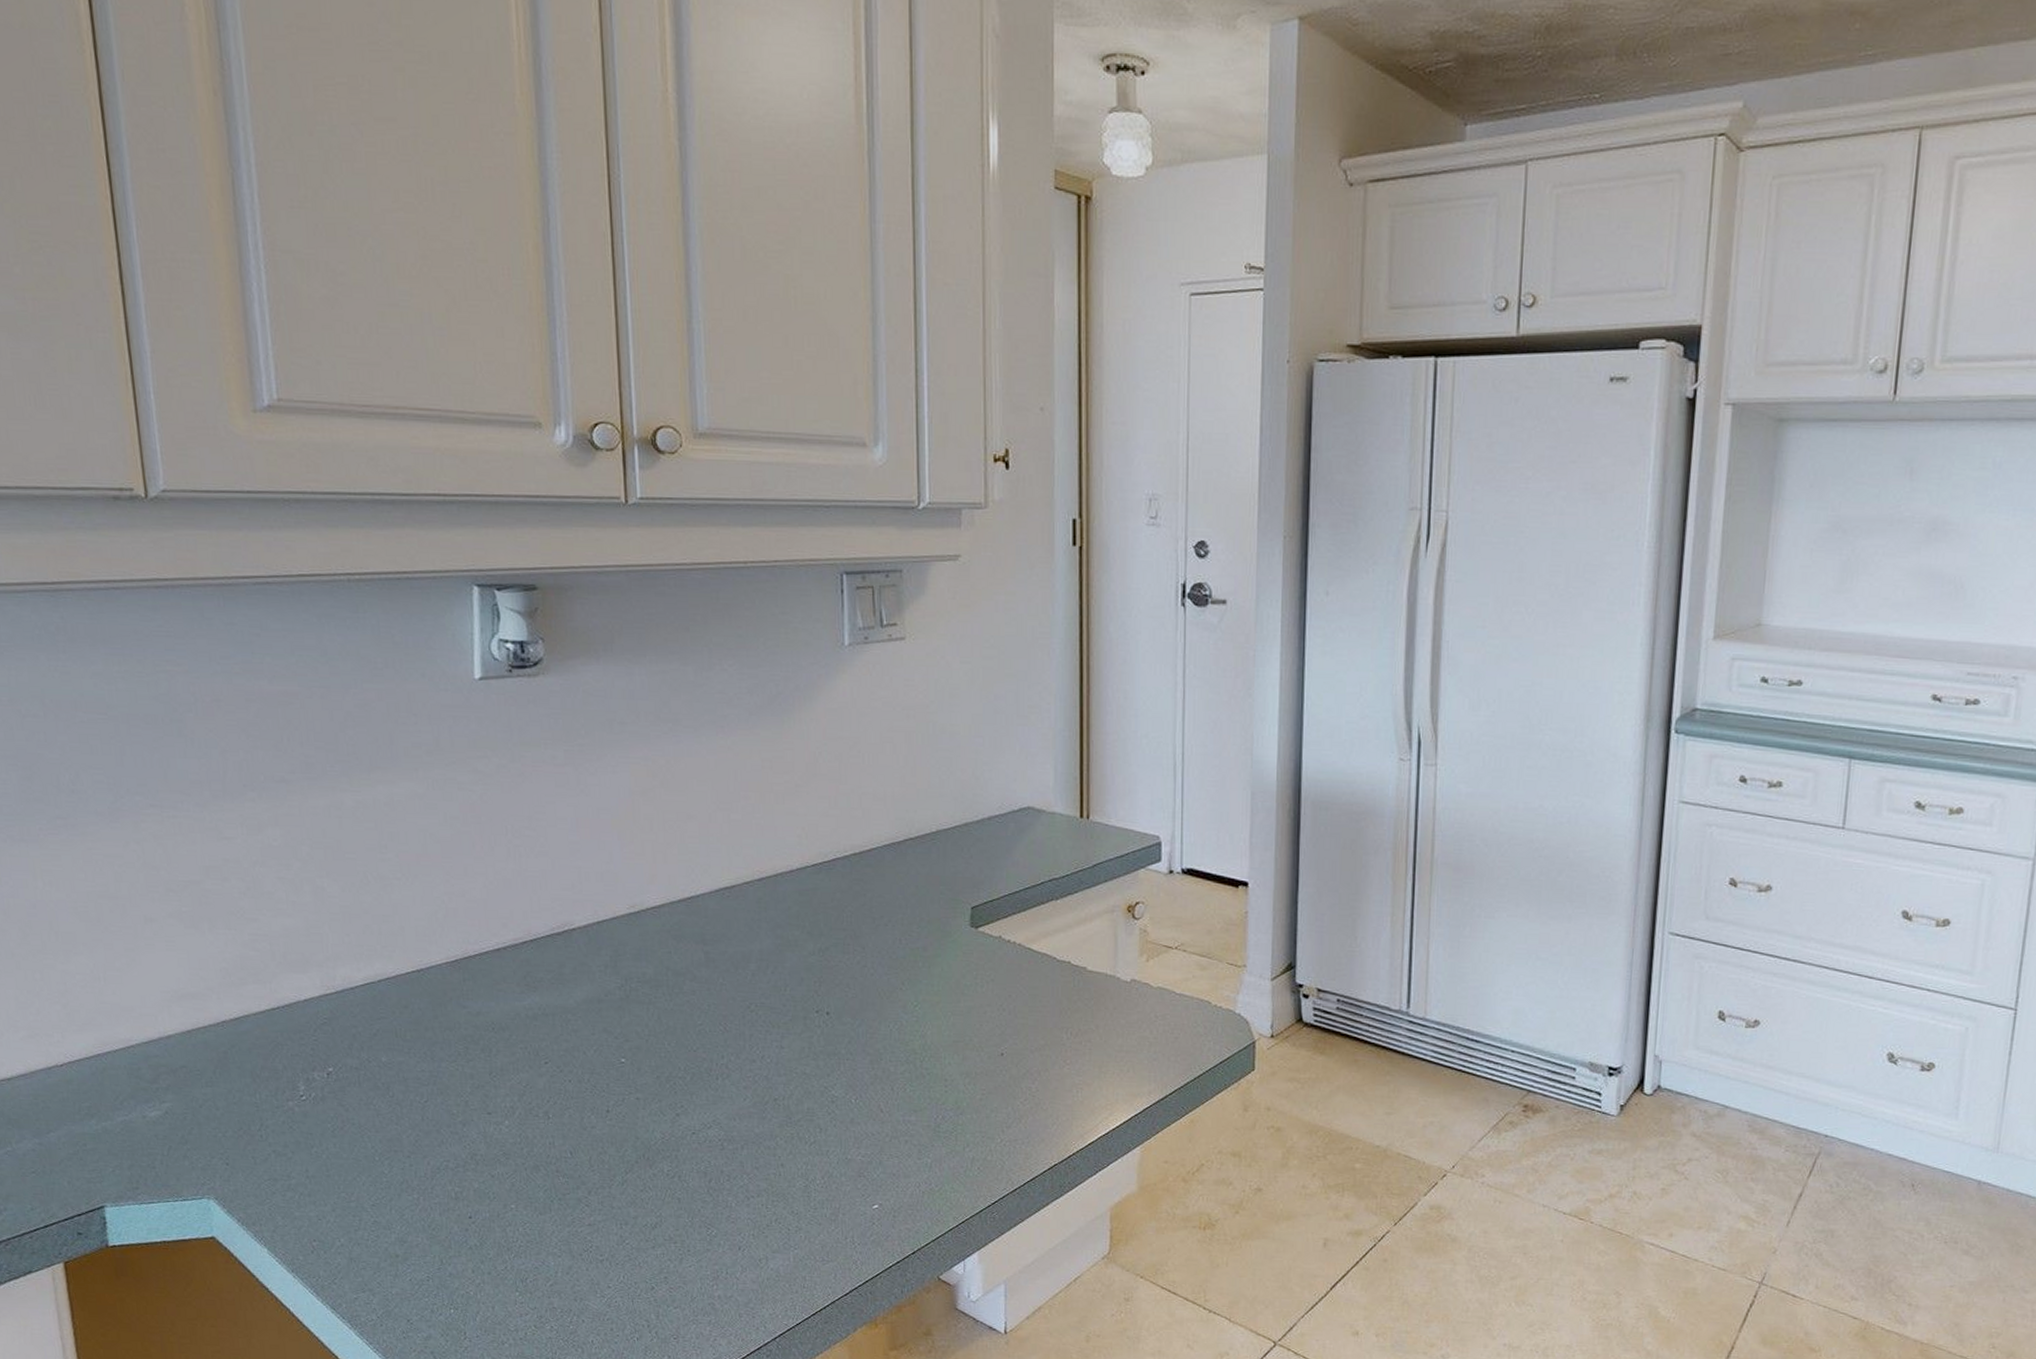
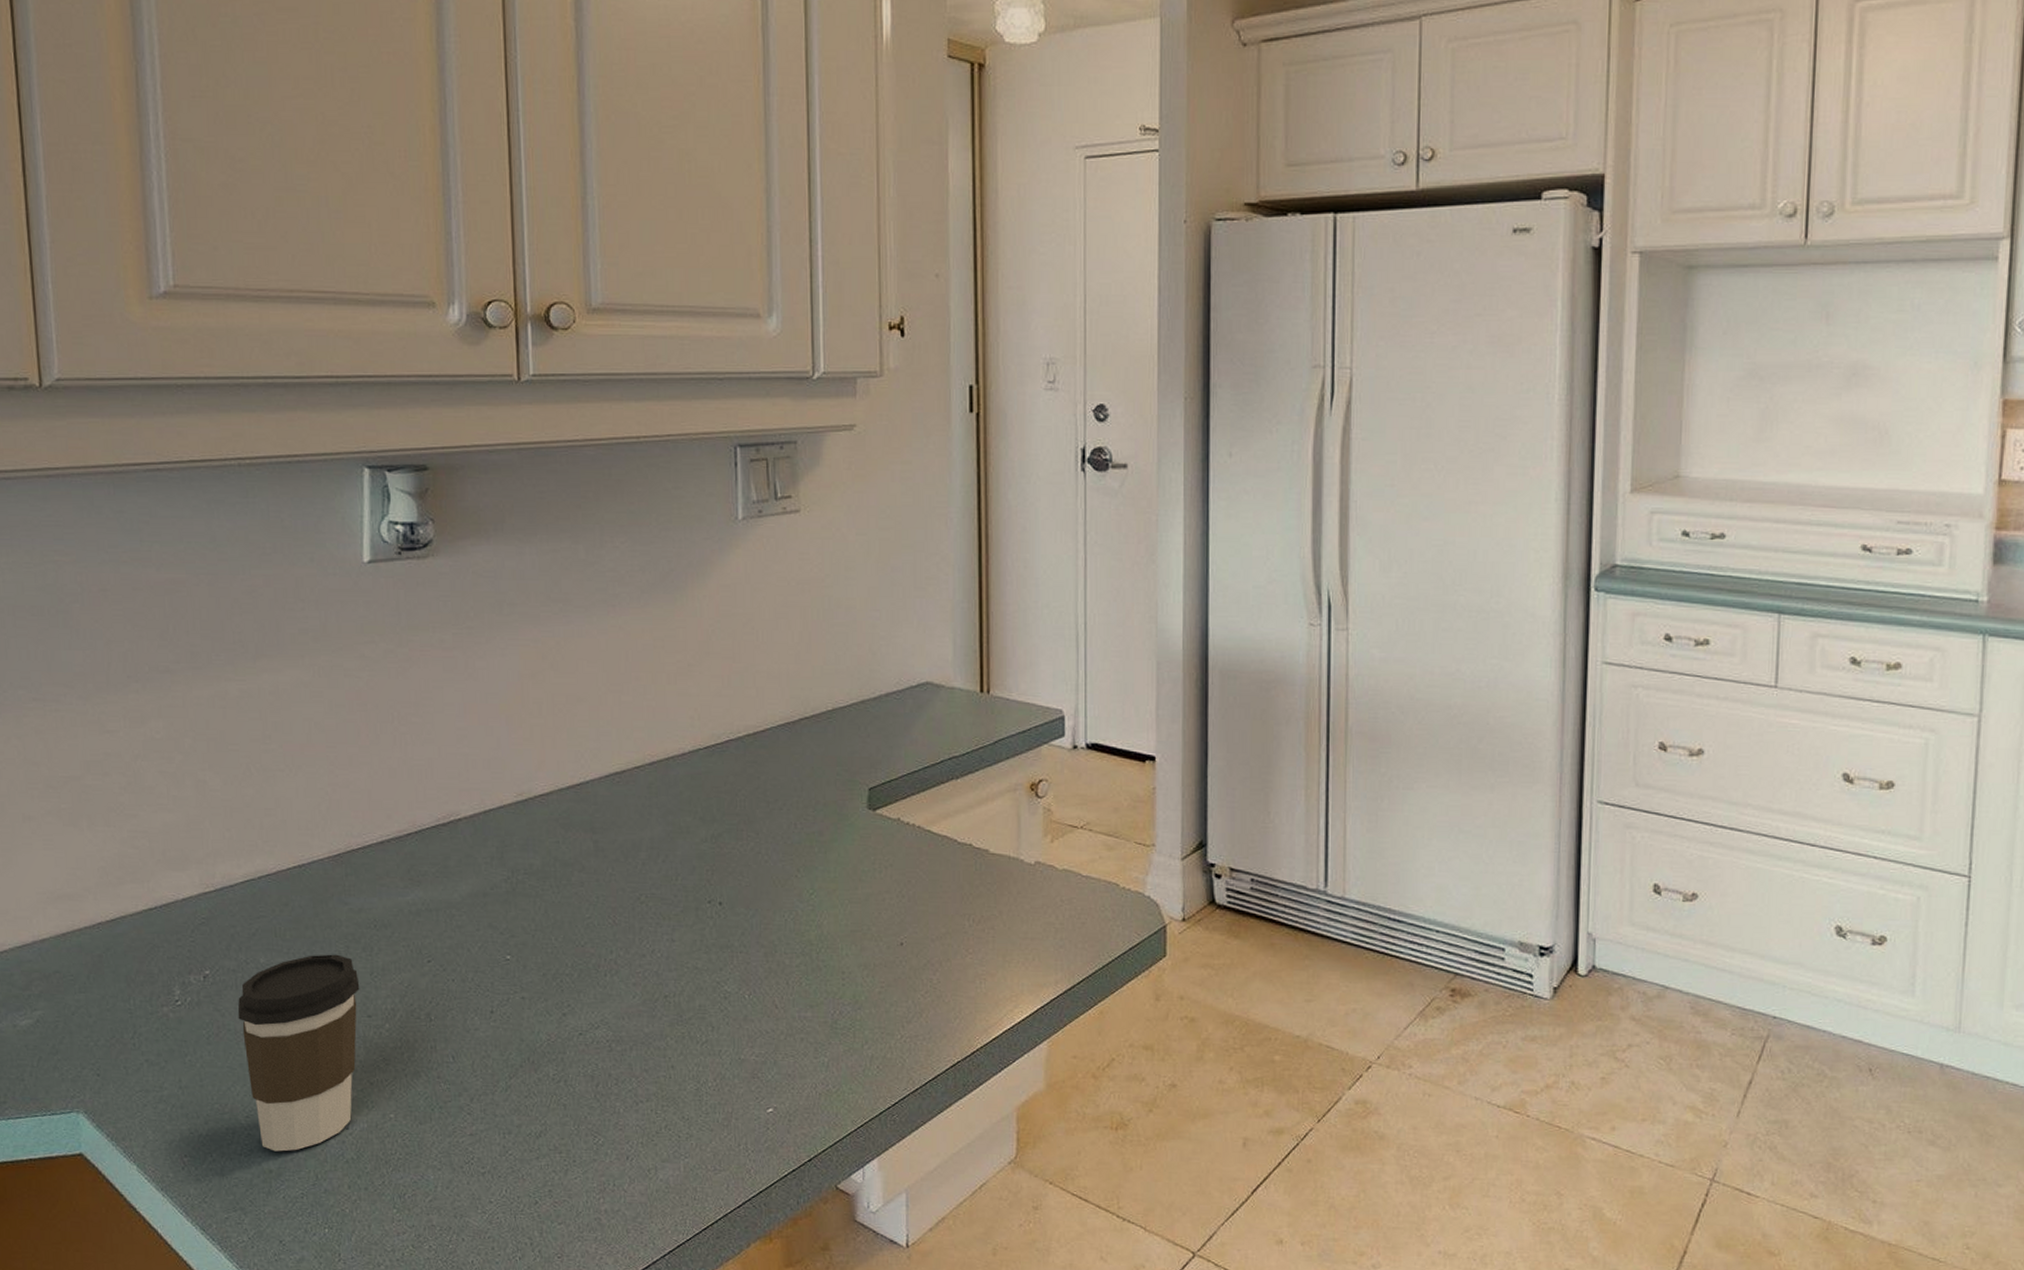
coffee cup: none [361,1054,480,1238] -> present [237,954,360,1152]

